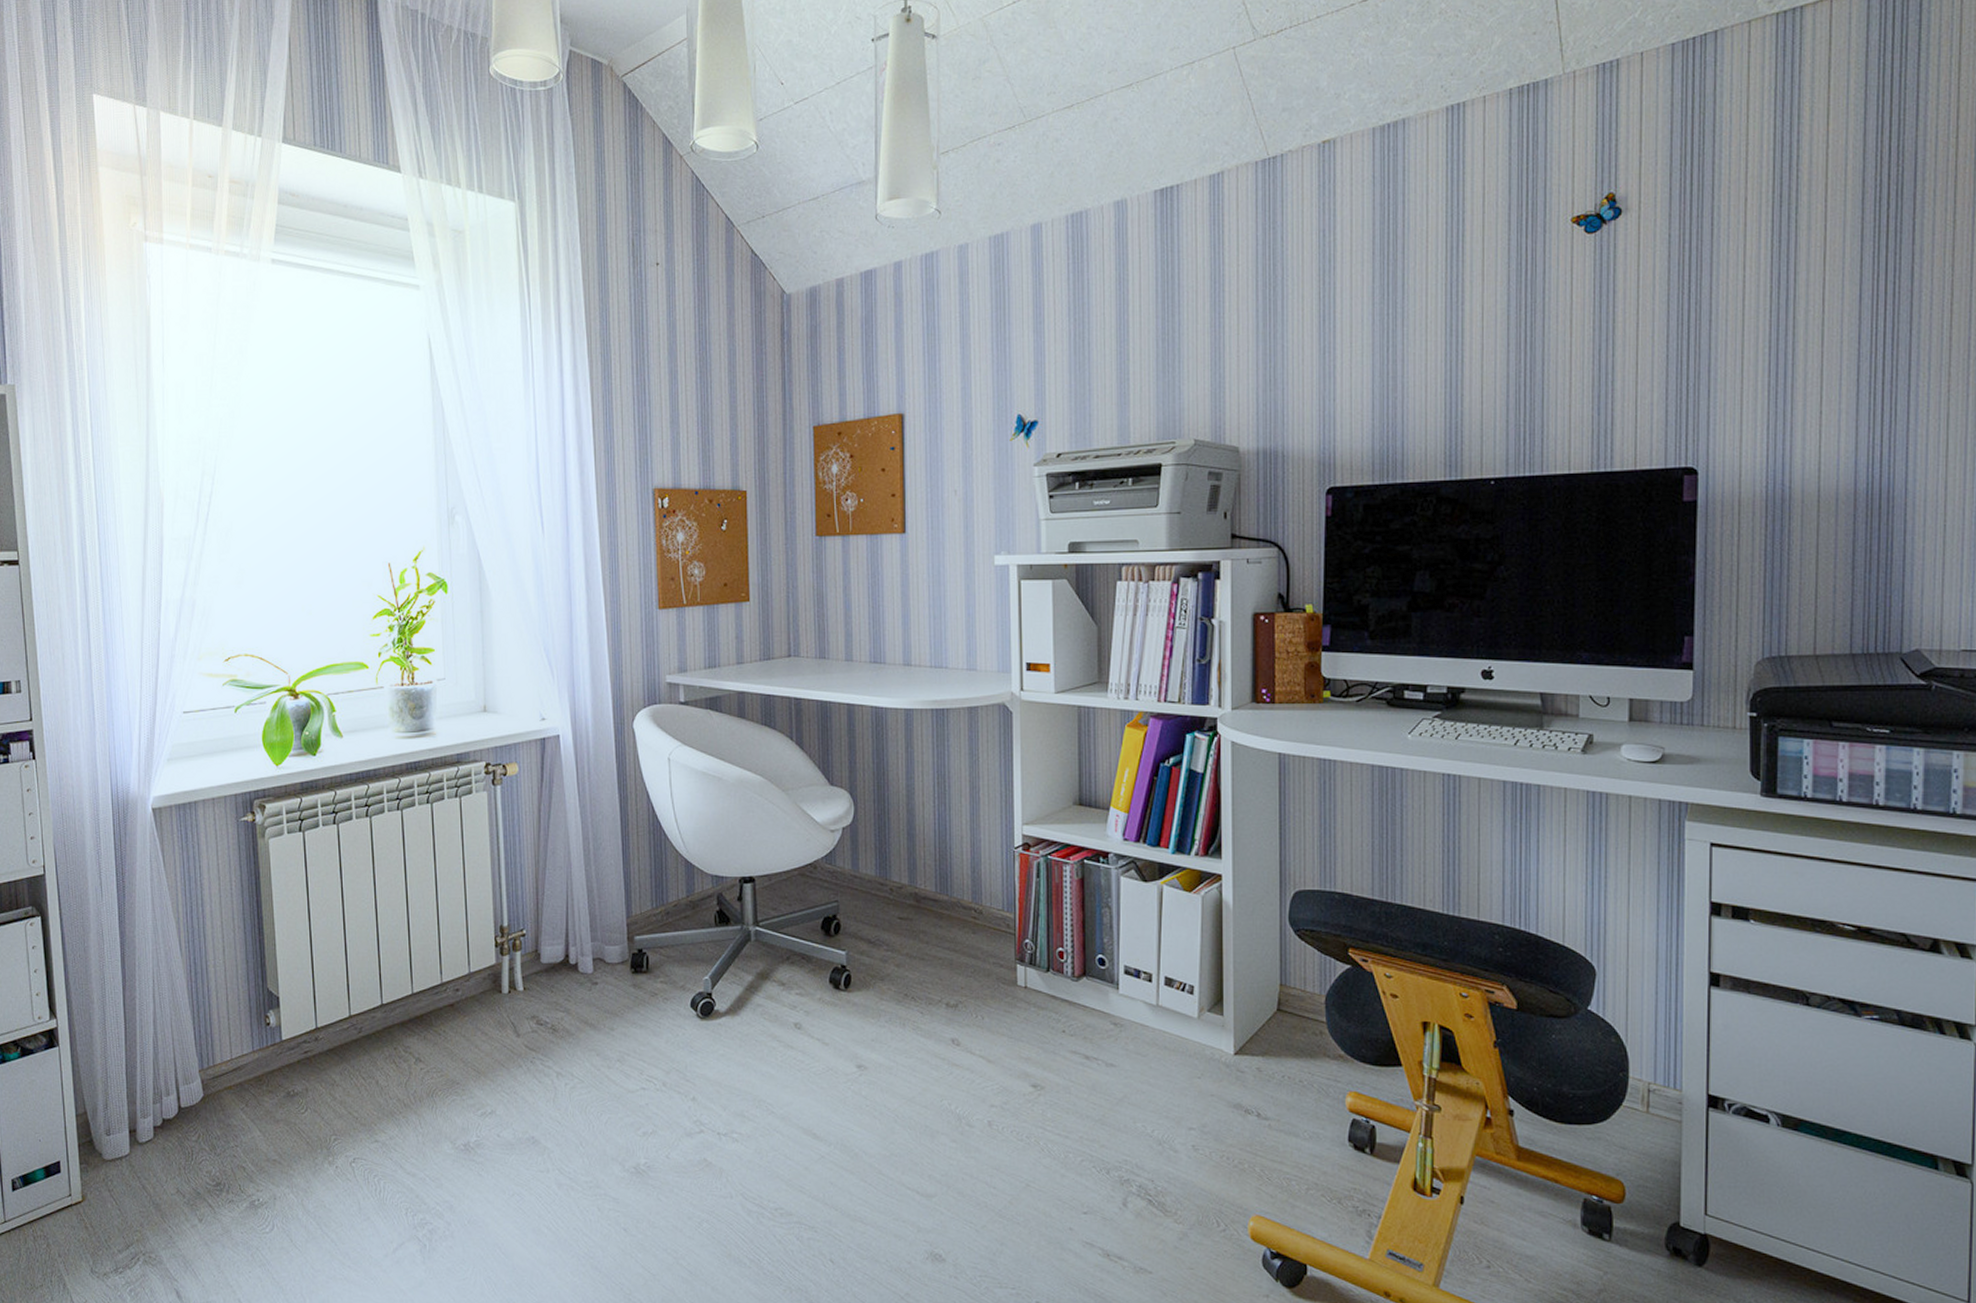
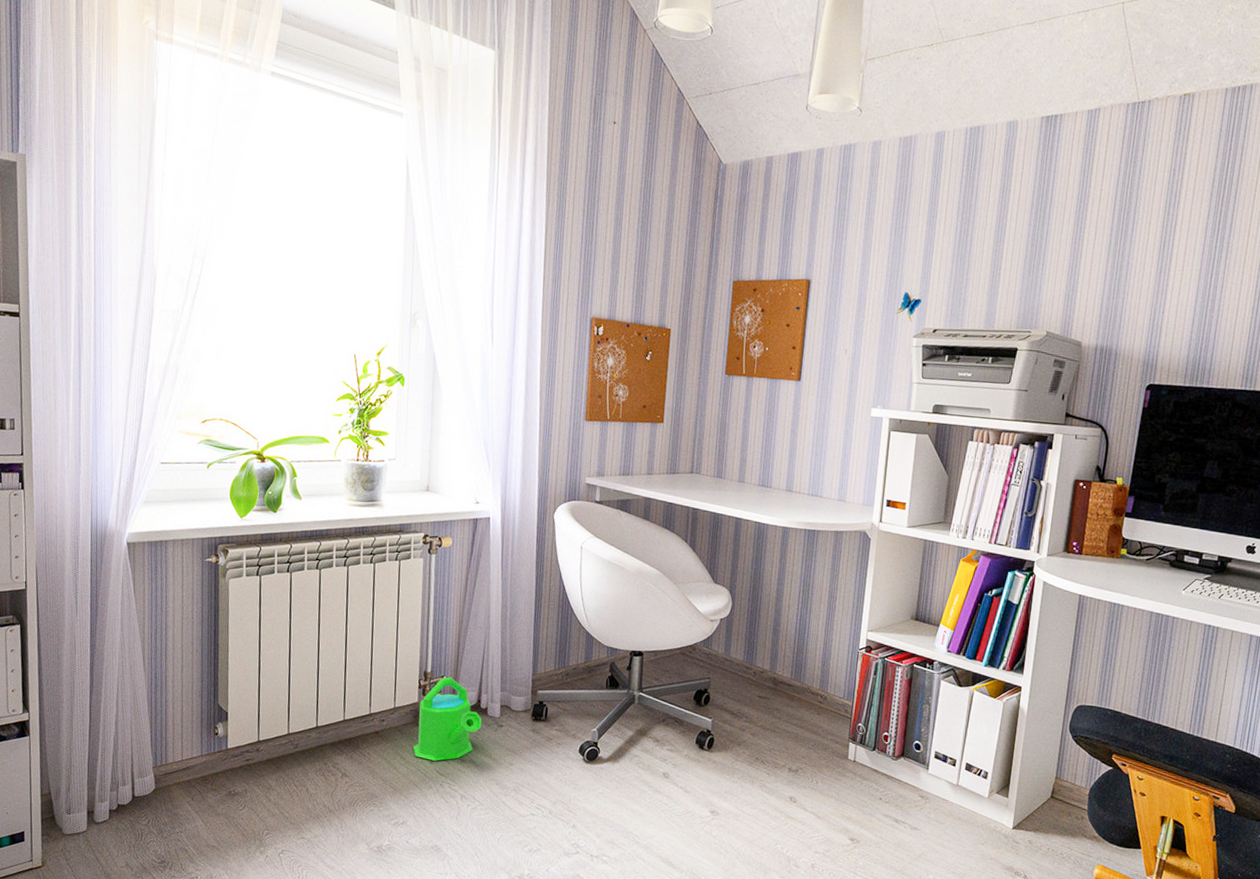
watering can: none [496,930,573,1033] -> present [413,677,483,761]

